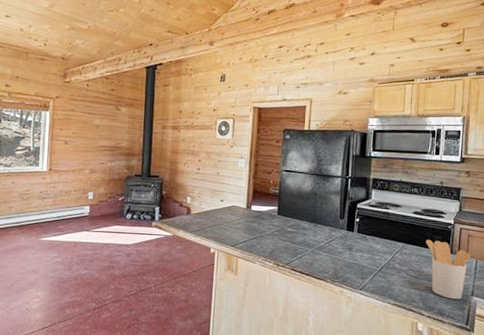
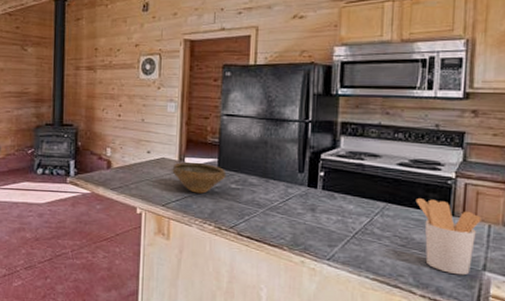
bowl: none [241,209,284,236] -> present [172,162,227,194]

